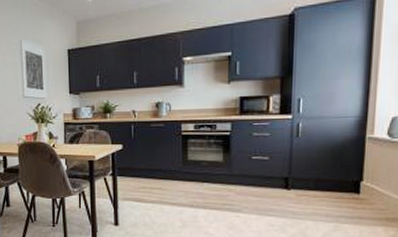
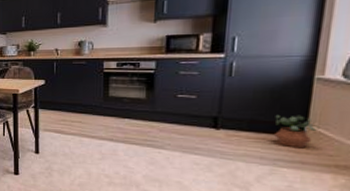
potted plant: none [336,172,372,204] -> present [274,114,320,148]

